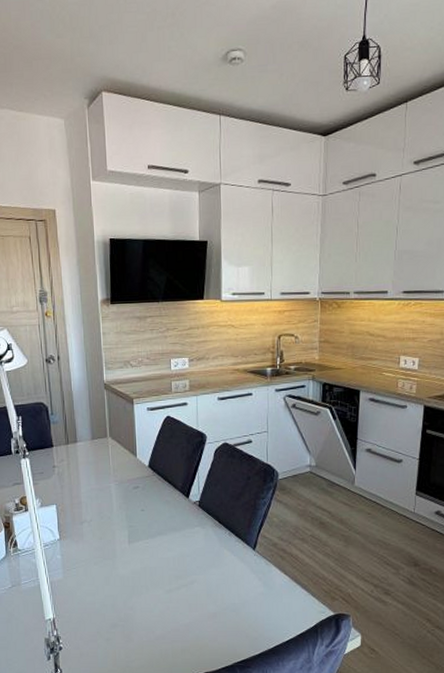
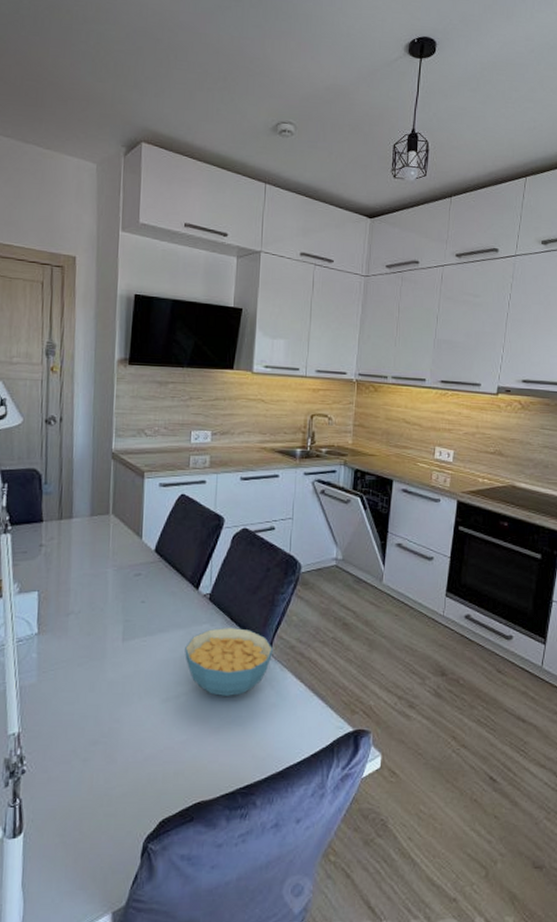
cereal bowl: none [181,528,258,588] -> present [185,627,273,697]

